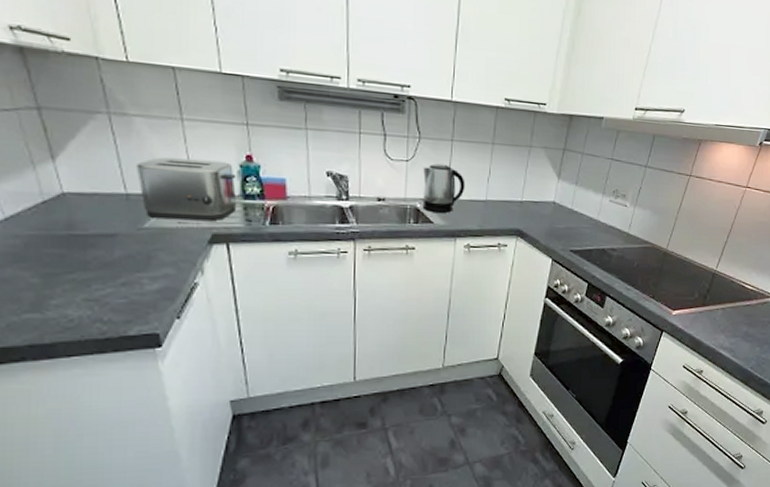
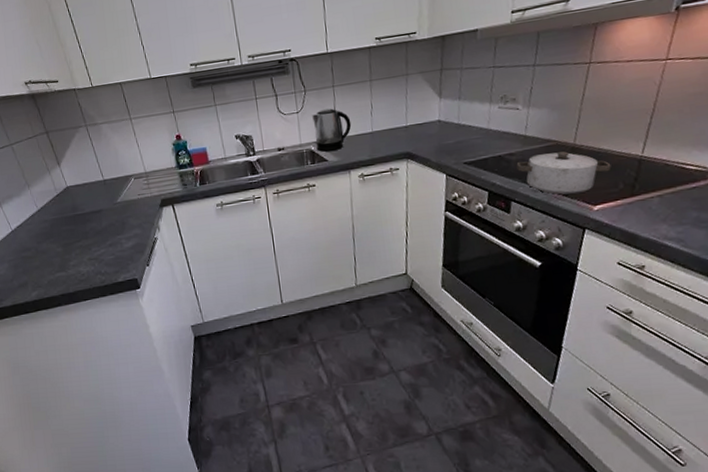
toaster: present [135,157,237,220] -> none [106,143,175,194]
cooking pot: none [616,254,692,298] -> present [516,151,611,195]

